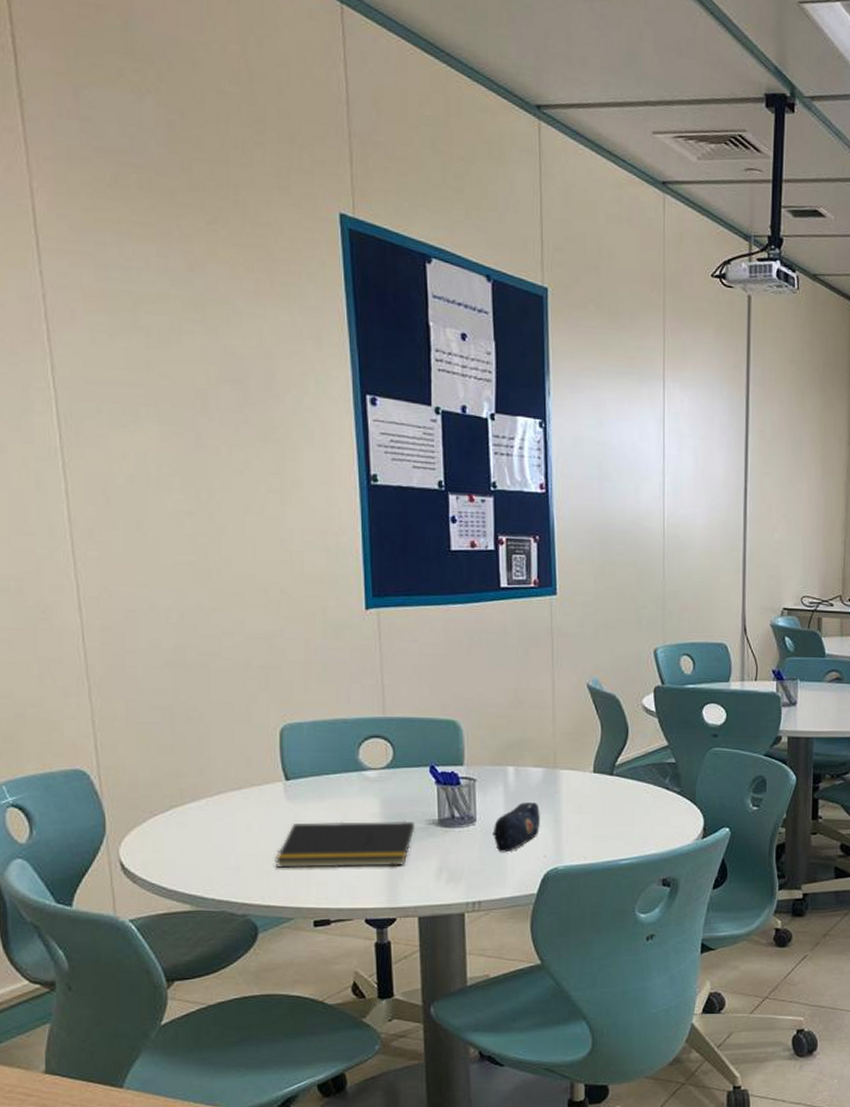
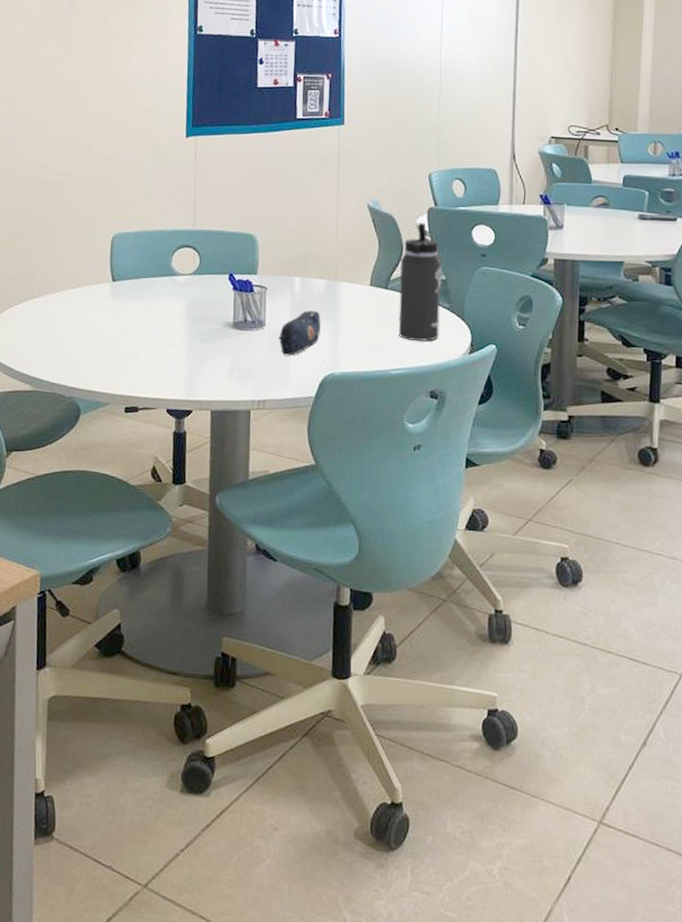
notepad: present [275,821,415,868] -> none [98,319,214,363]
thermos bottle: none [625,703,671,829] -> present [398,223,442,342]

